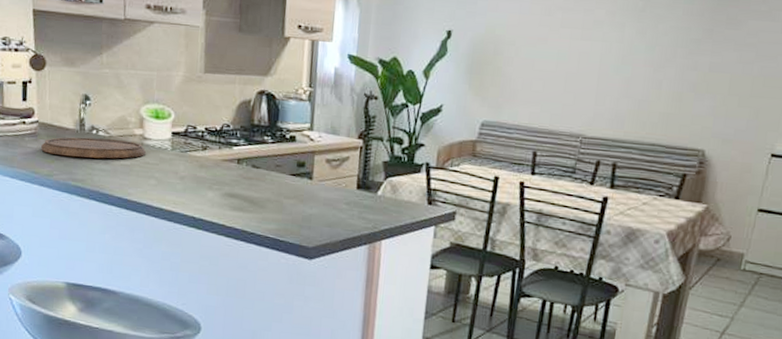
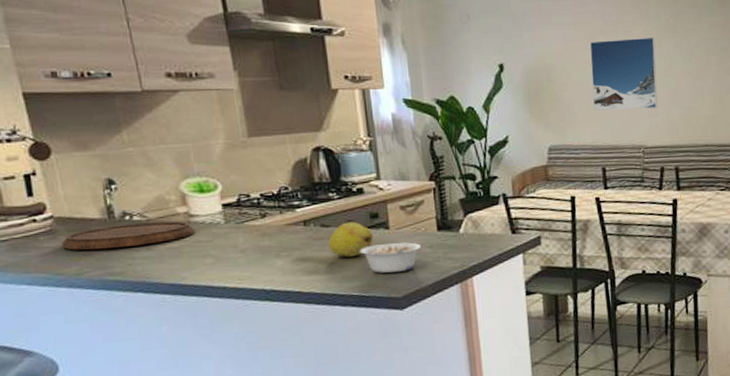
fruit: none [256,166,297,201] -> present [329,222,374,258]
legume: none [282,192,339,223] -> present [360,242,421,273]
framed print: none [536,17,618,96] -> present [589,37,658,111]

